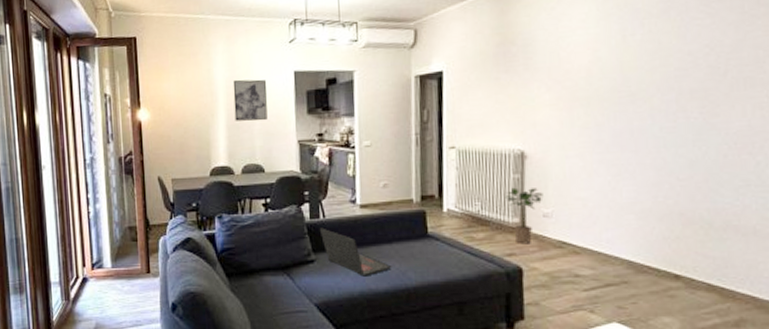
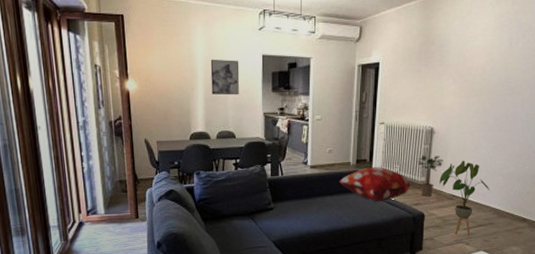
laptop: present [319,227,391,277] -> none [278,183,331,220]
decorative pillow: none [399,205,499,251] -> present [339,167,411,201]
house plant: none [540,193,618,300] -> present [439,160,490,236]

